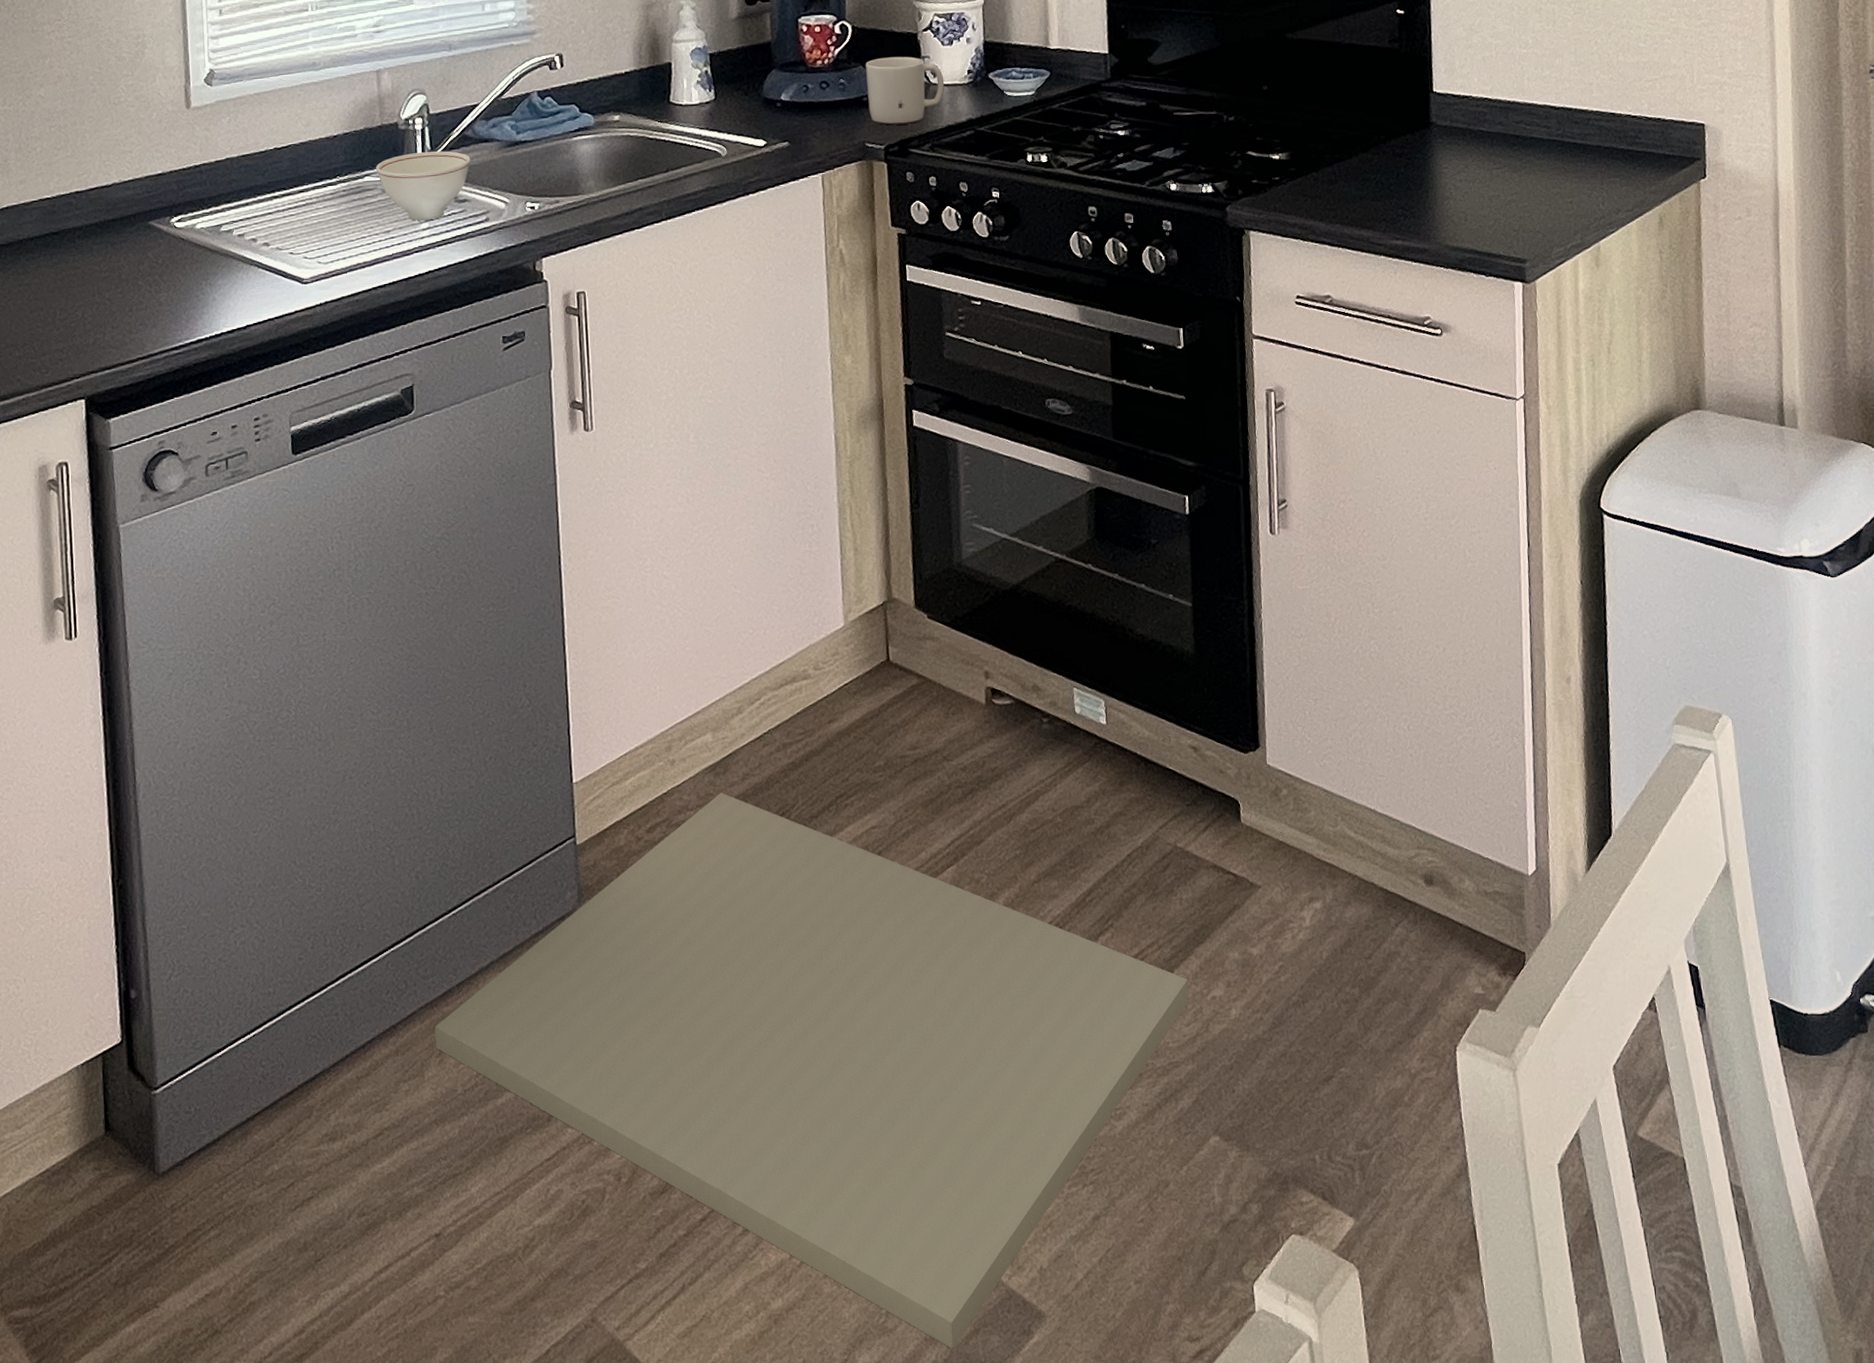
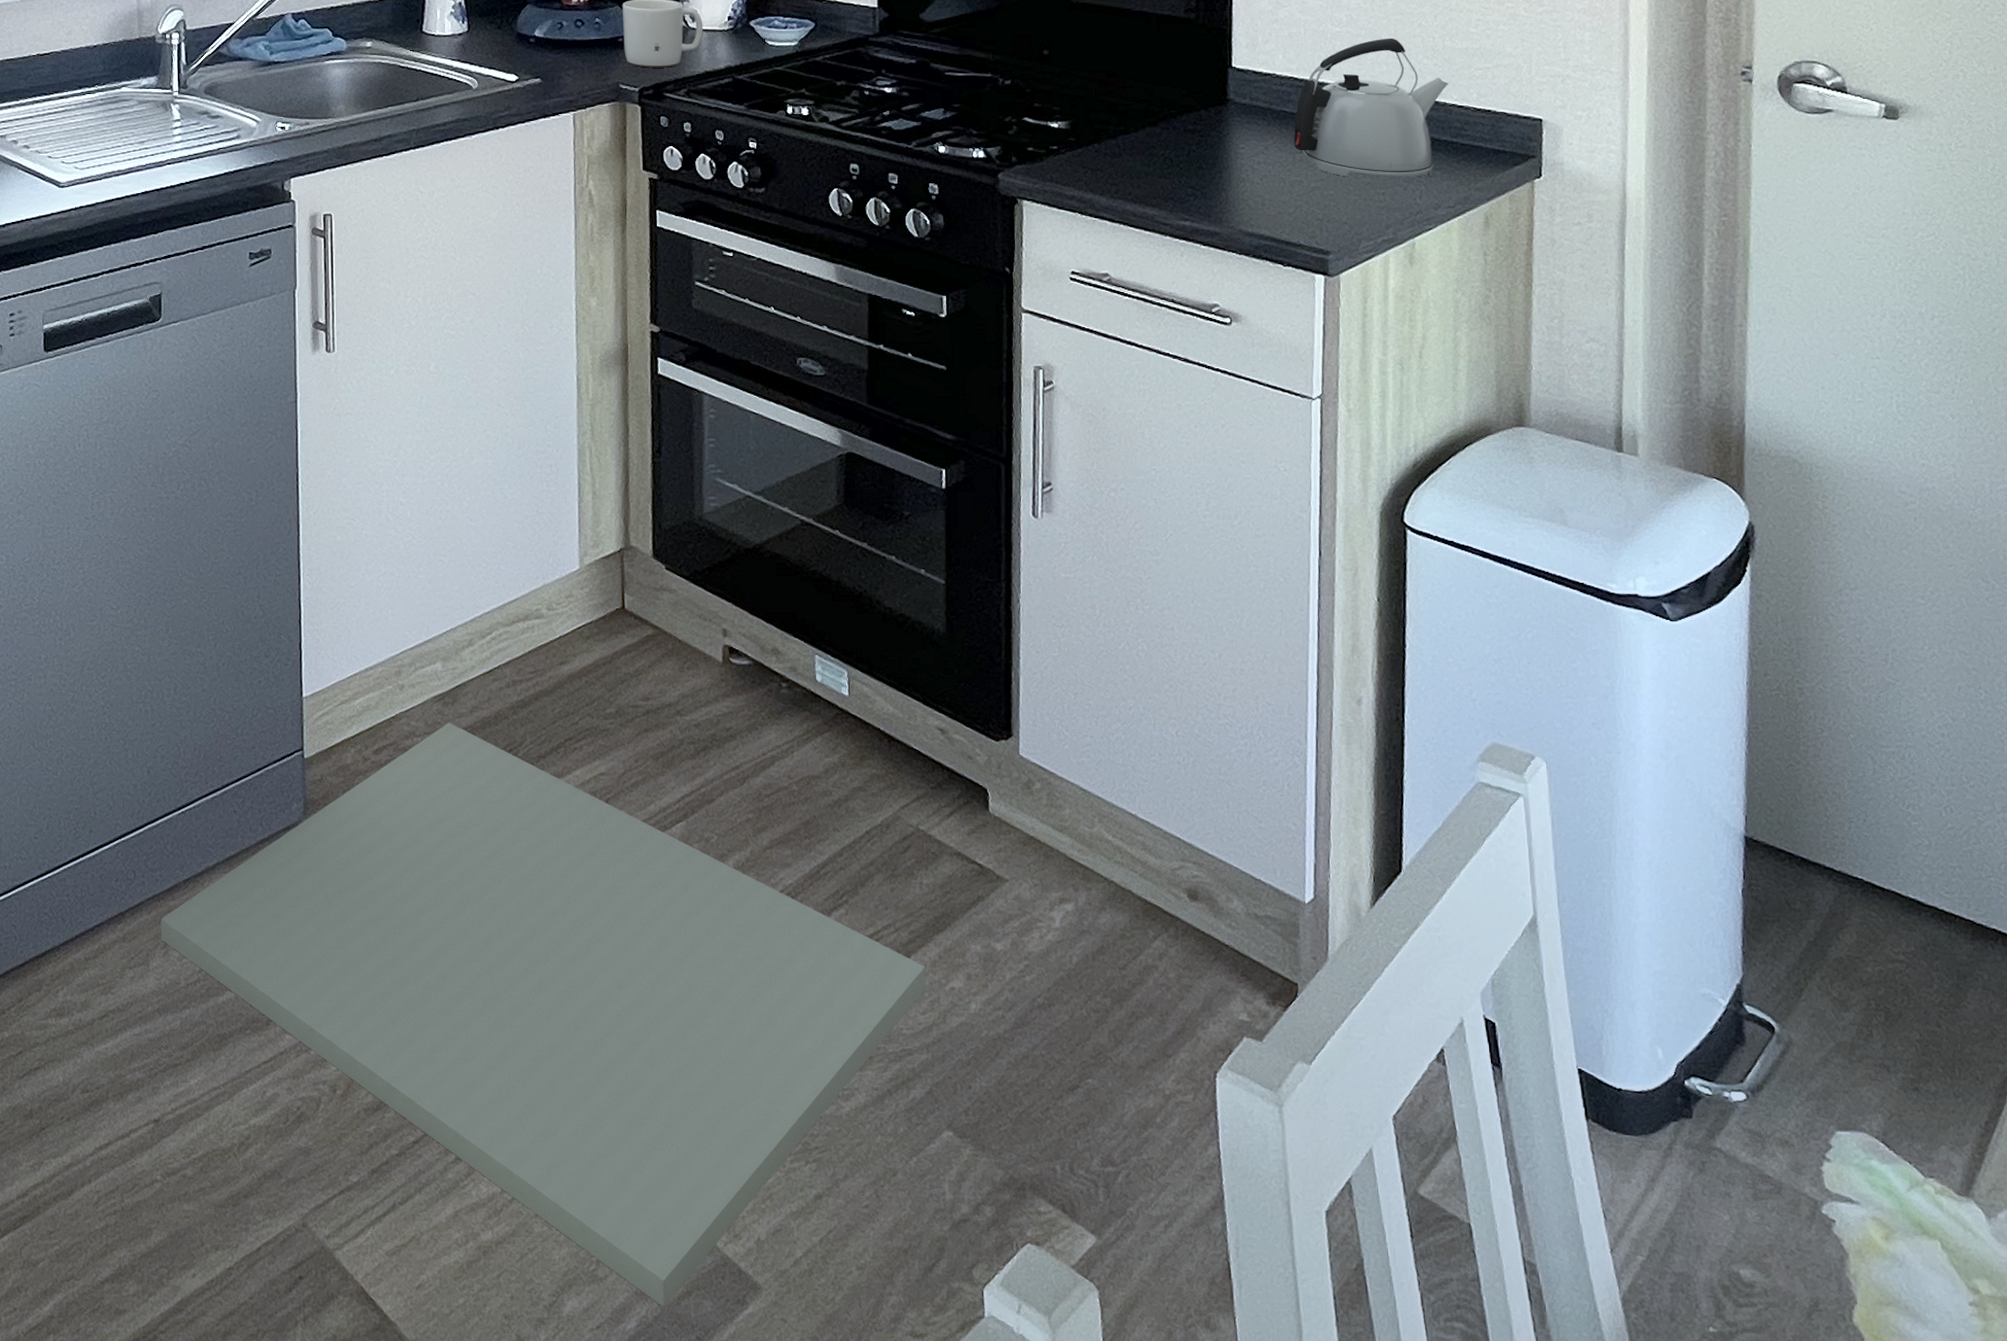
bowl: present [376,151,471,221] -> none [133,67,225,133]
kettle: none [1490,56,1624,189] -> present [1293,38,1449,177]

